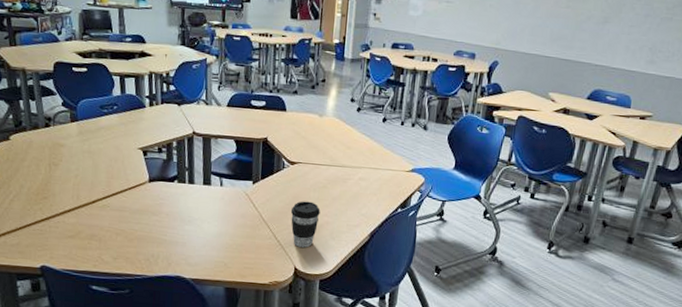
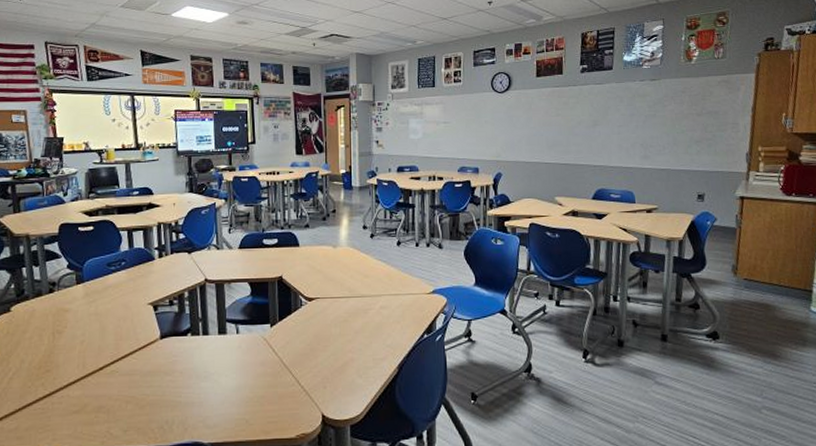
coffee cup: present [290,201,320,248] -> none [312,338,344,391]

